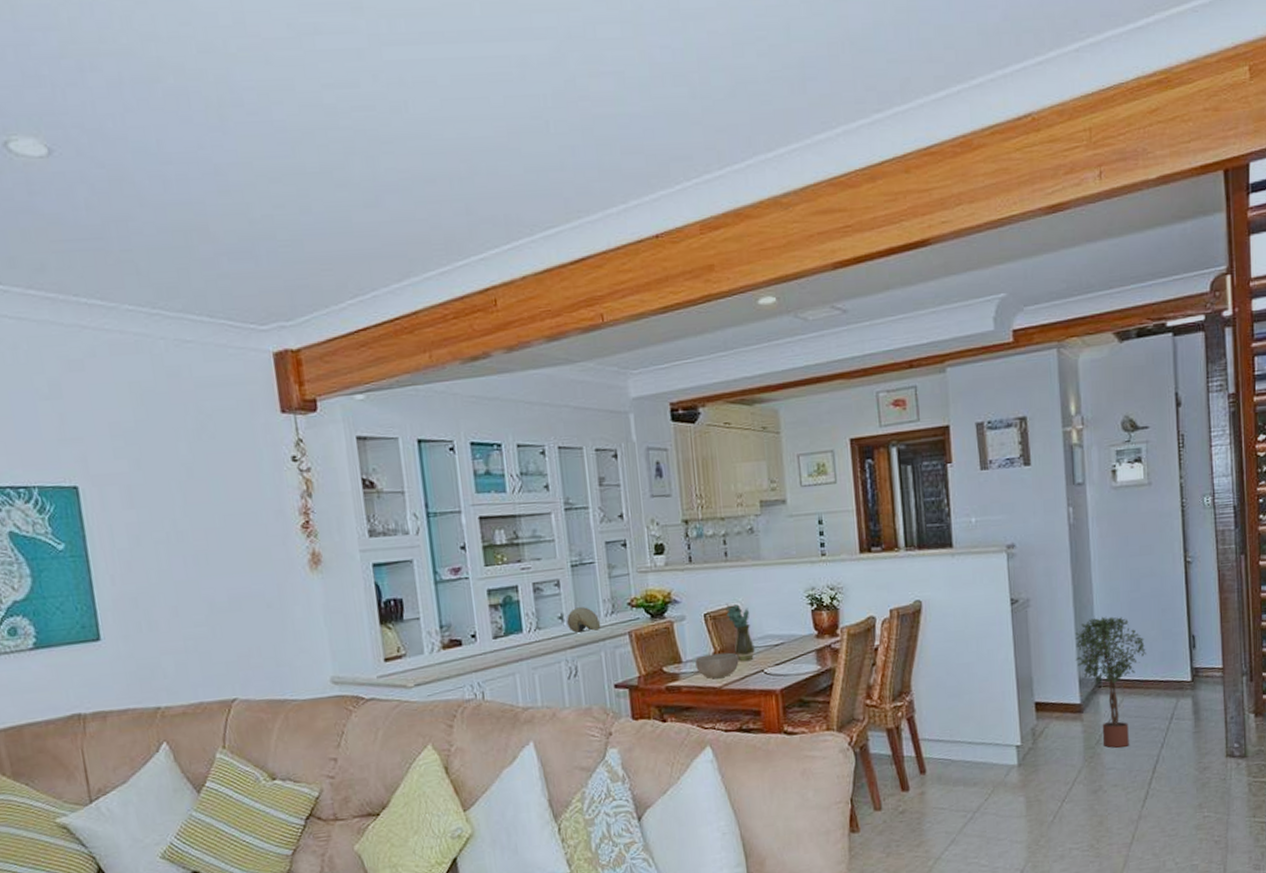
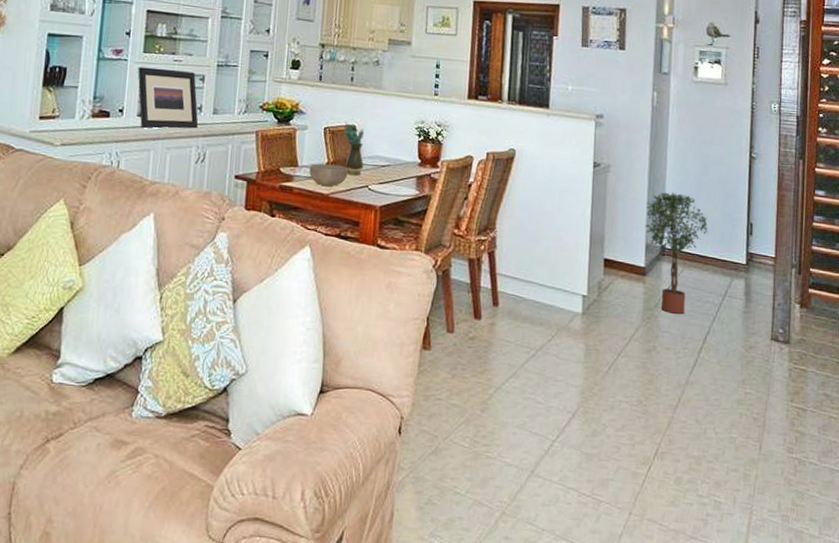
picture frame: none [483,578,563,651] -> present [138,67,199,129]
seashell: present [567,607,602,633] -> none [204,102,234,125]

